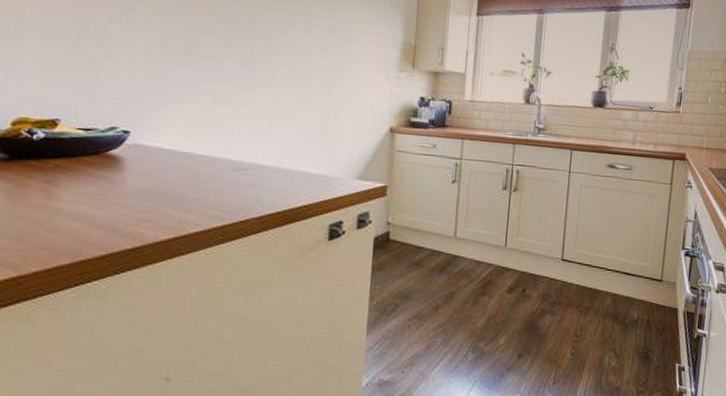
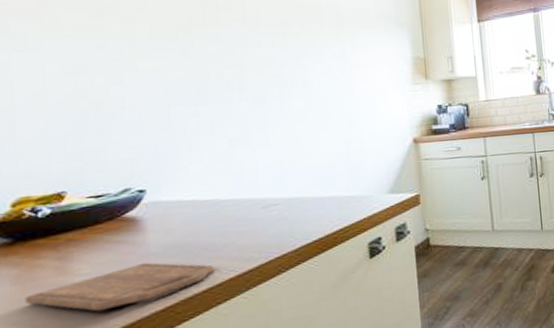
cutting board: none [14,201,182,239] -> present [25,262,214,312]

